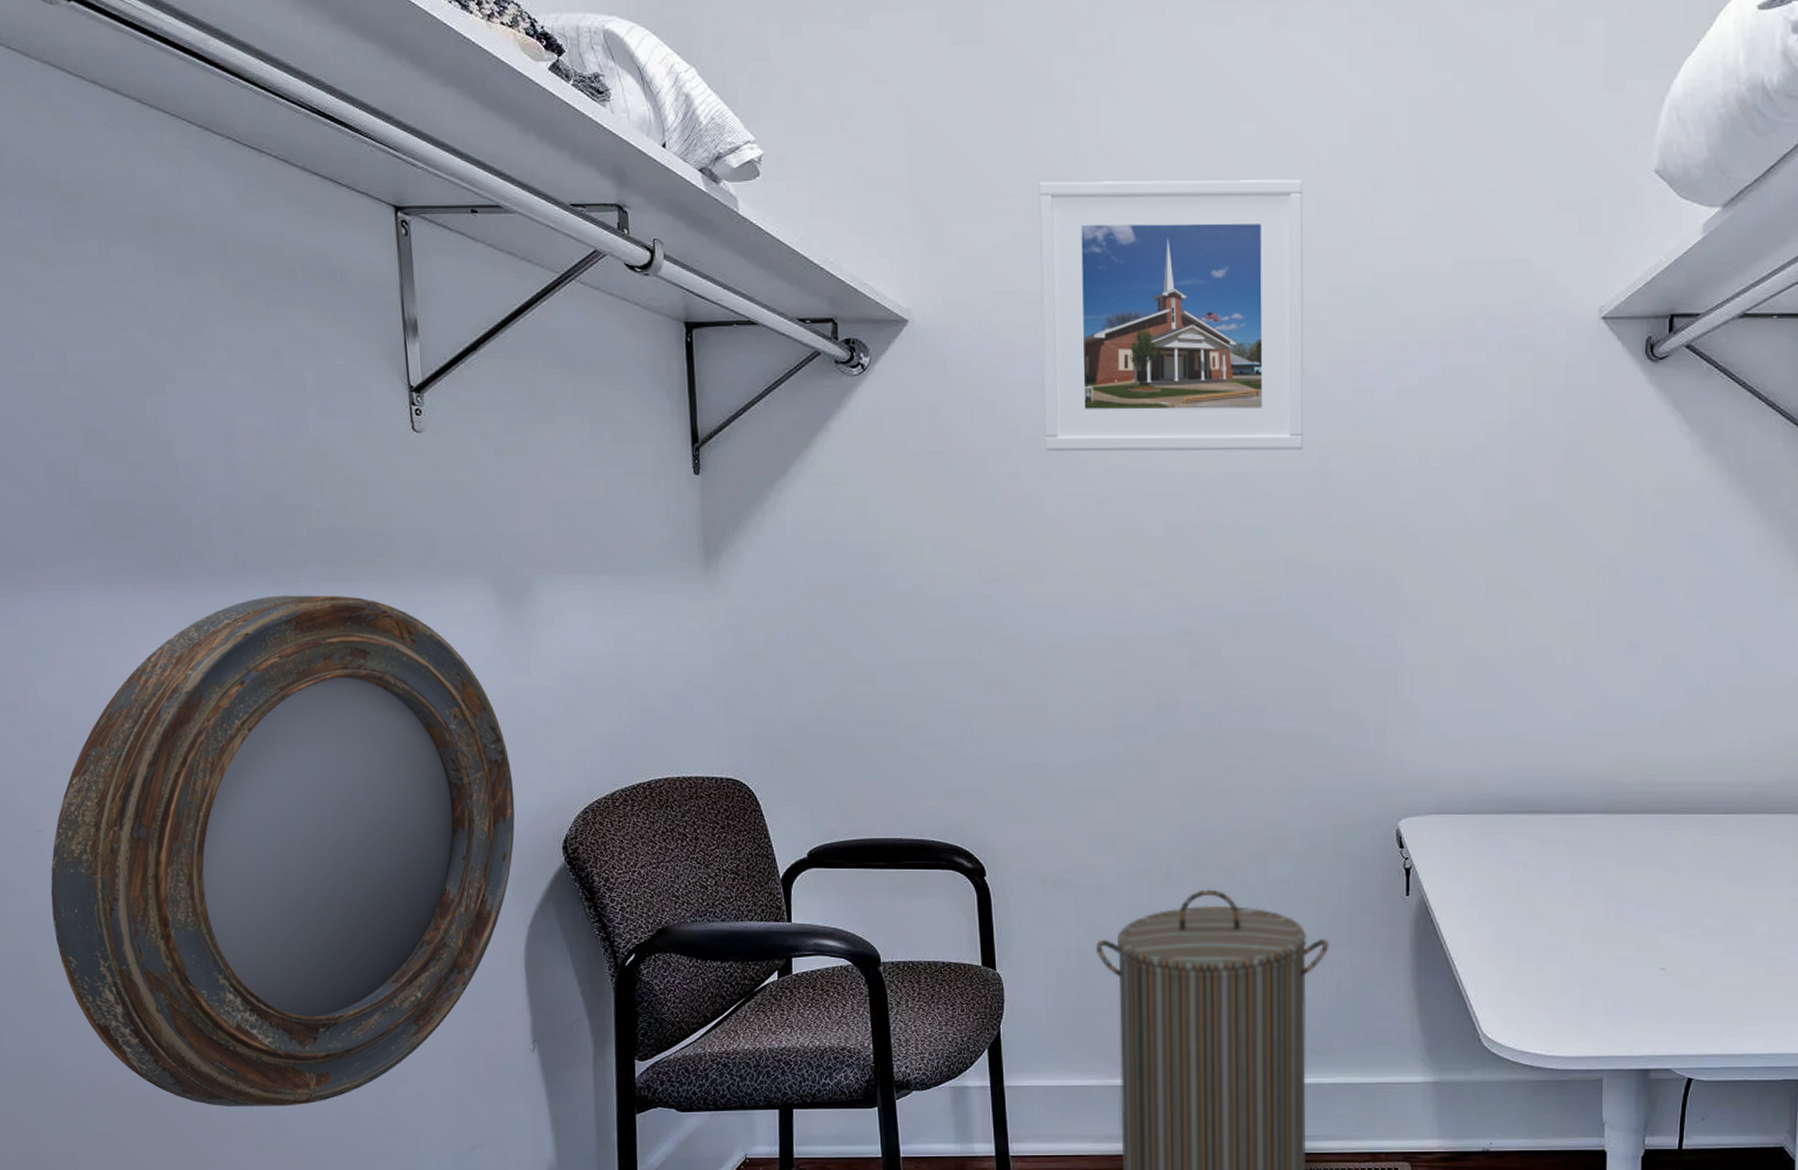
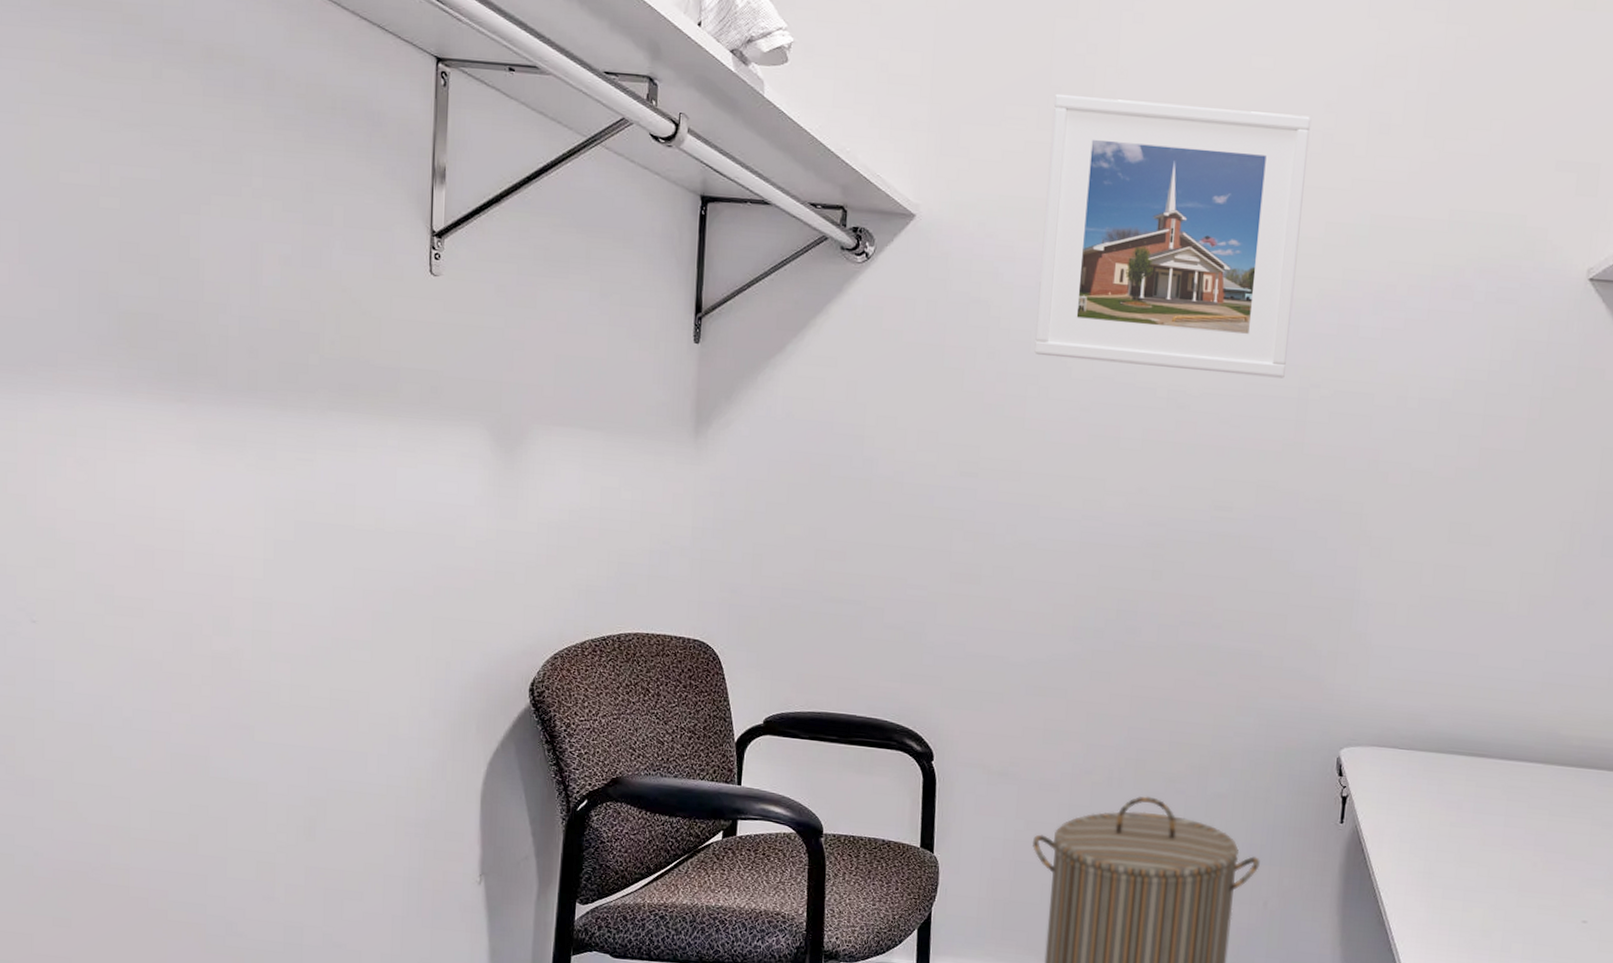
home mirror: present [50,595,515,1106] -> none [37,418,489,912]

